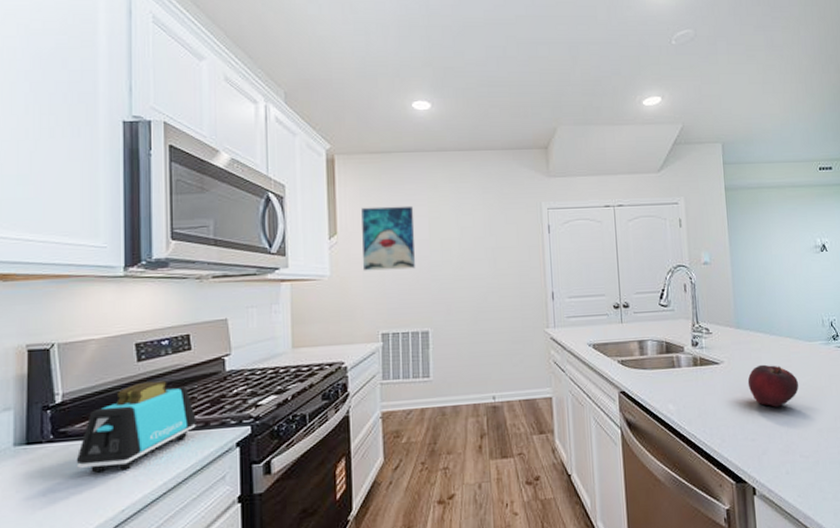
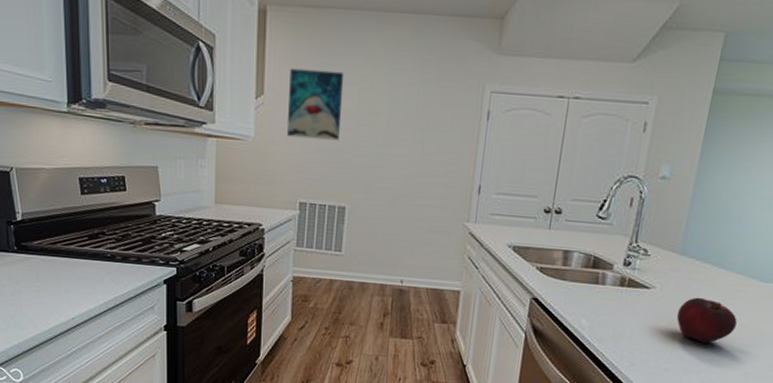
toaster: present [76,380,196,473] -> none [35,213,131,286]

